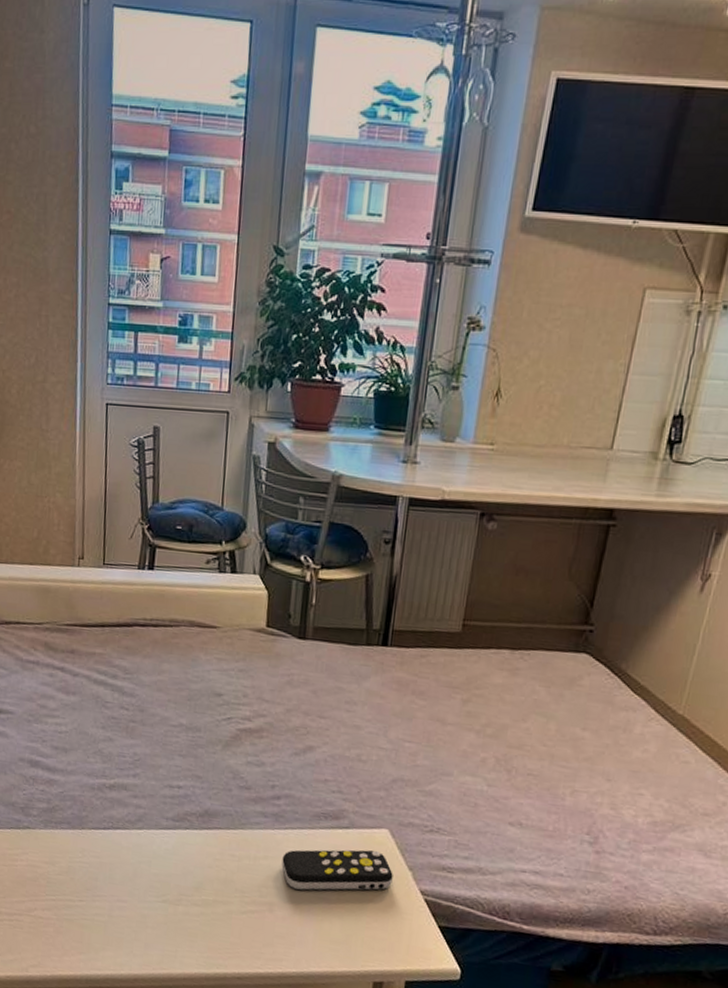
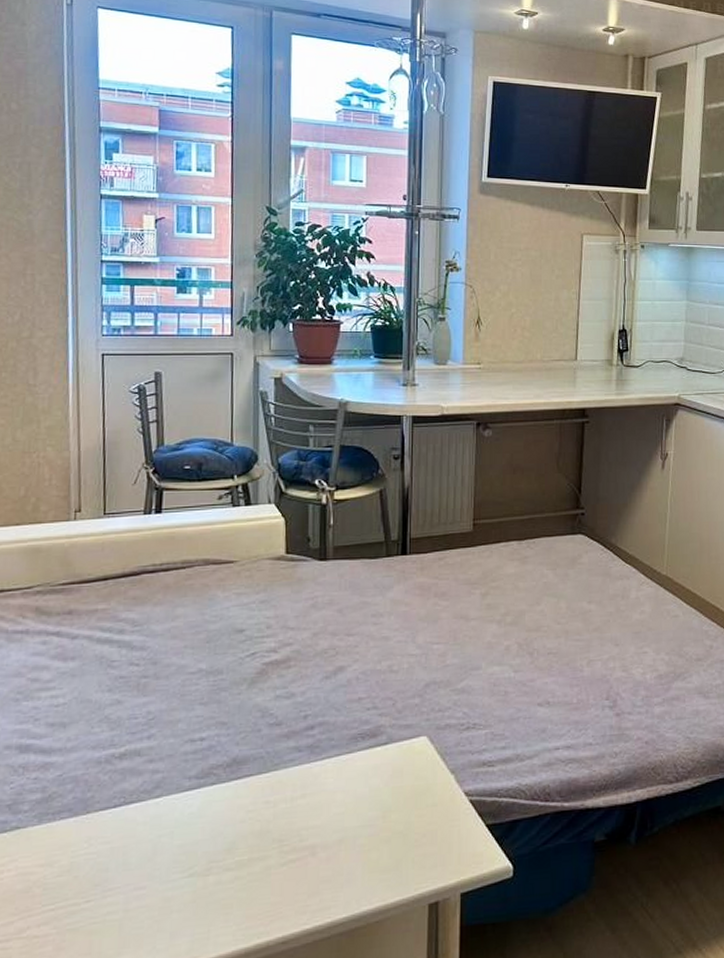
remote control: present [281,849,393,890] -> none [321,760,436,823]

